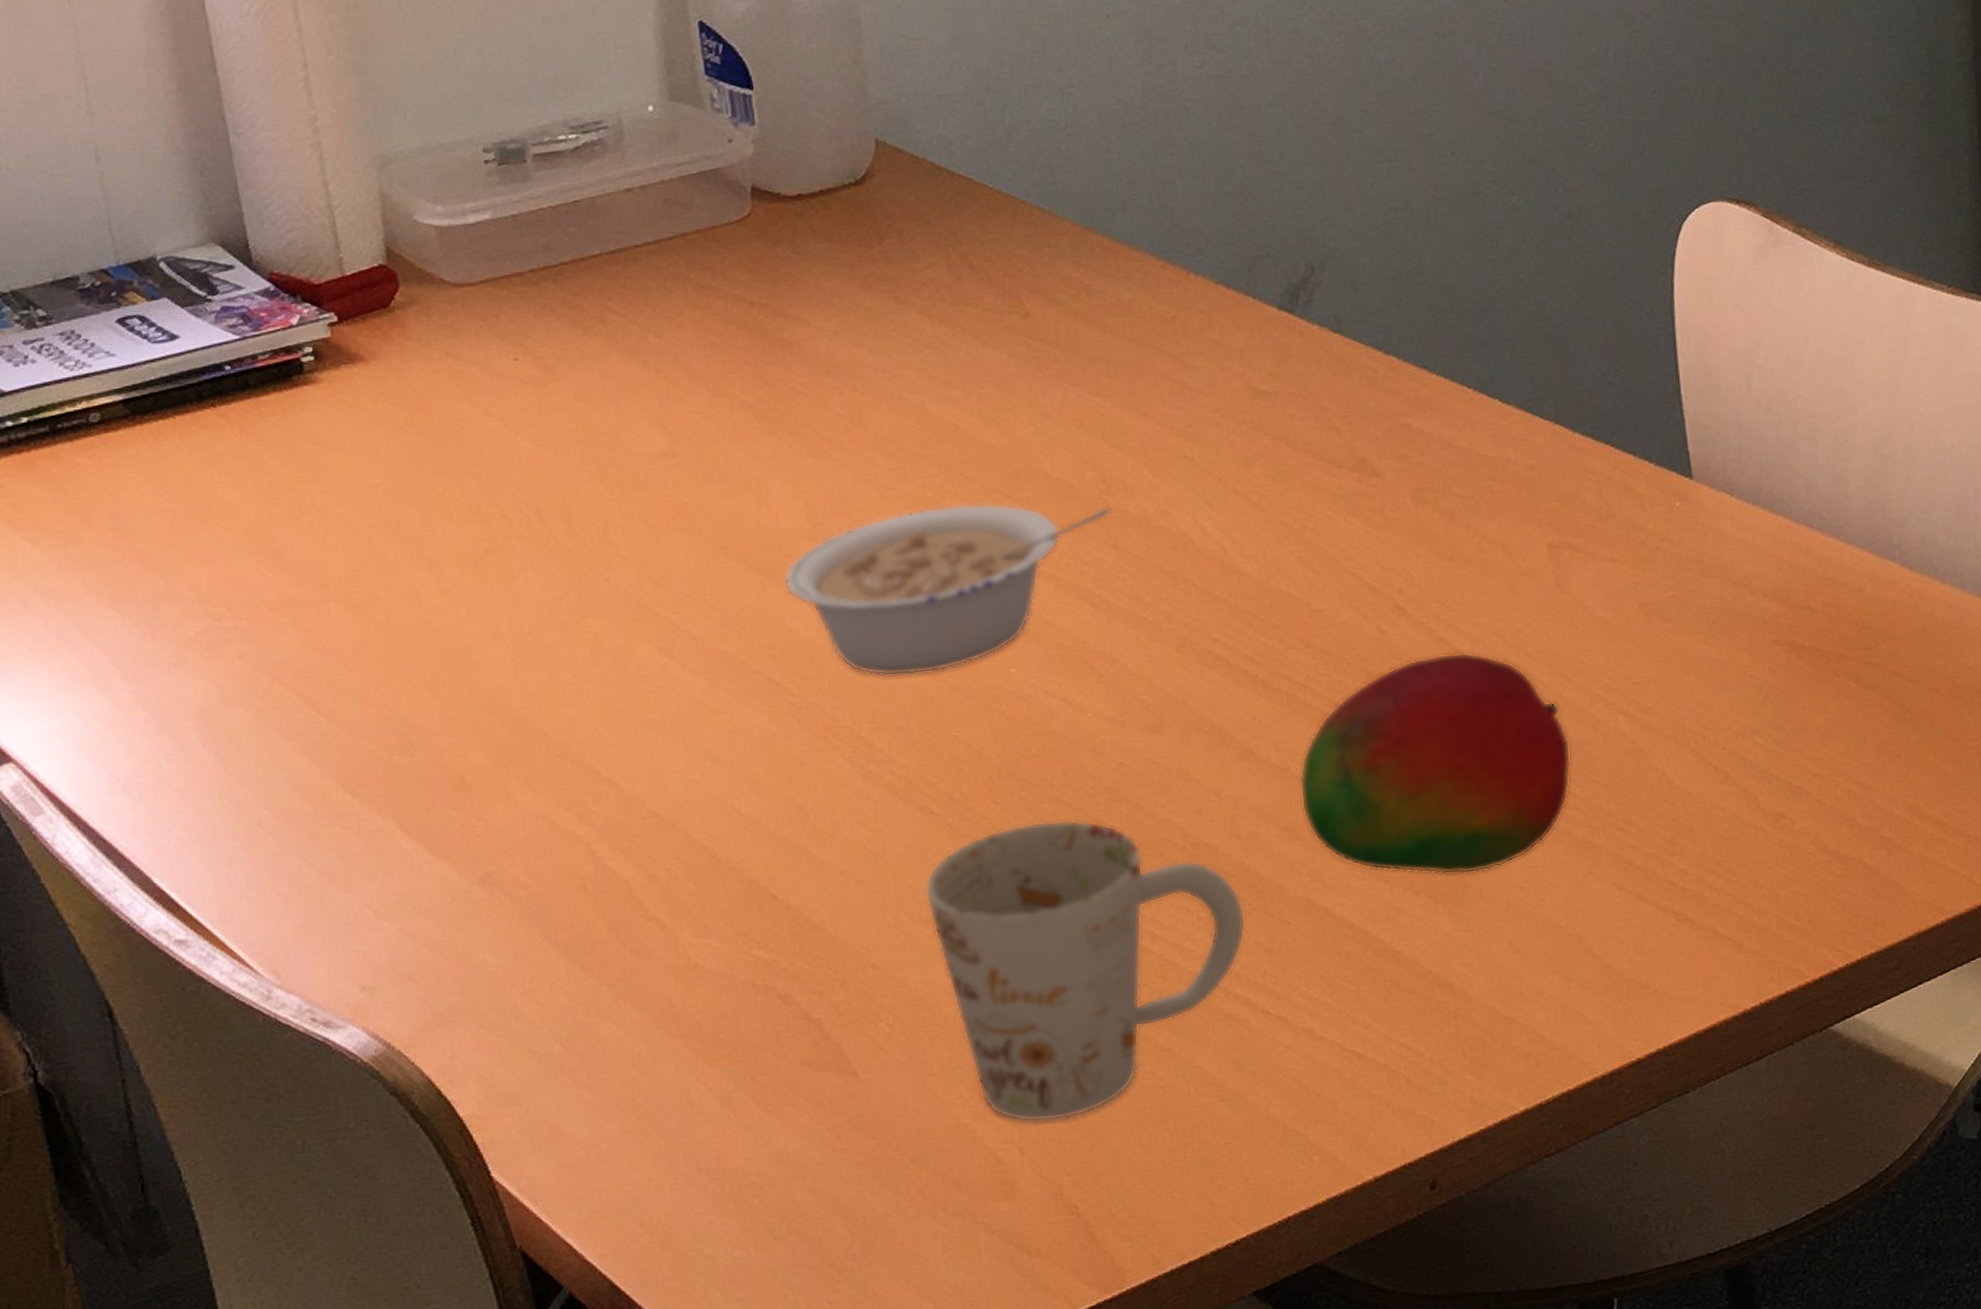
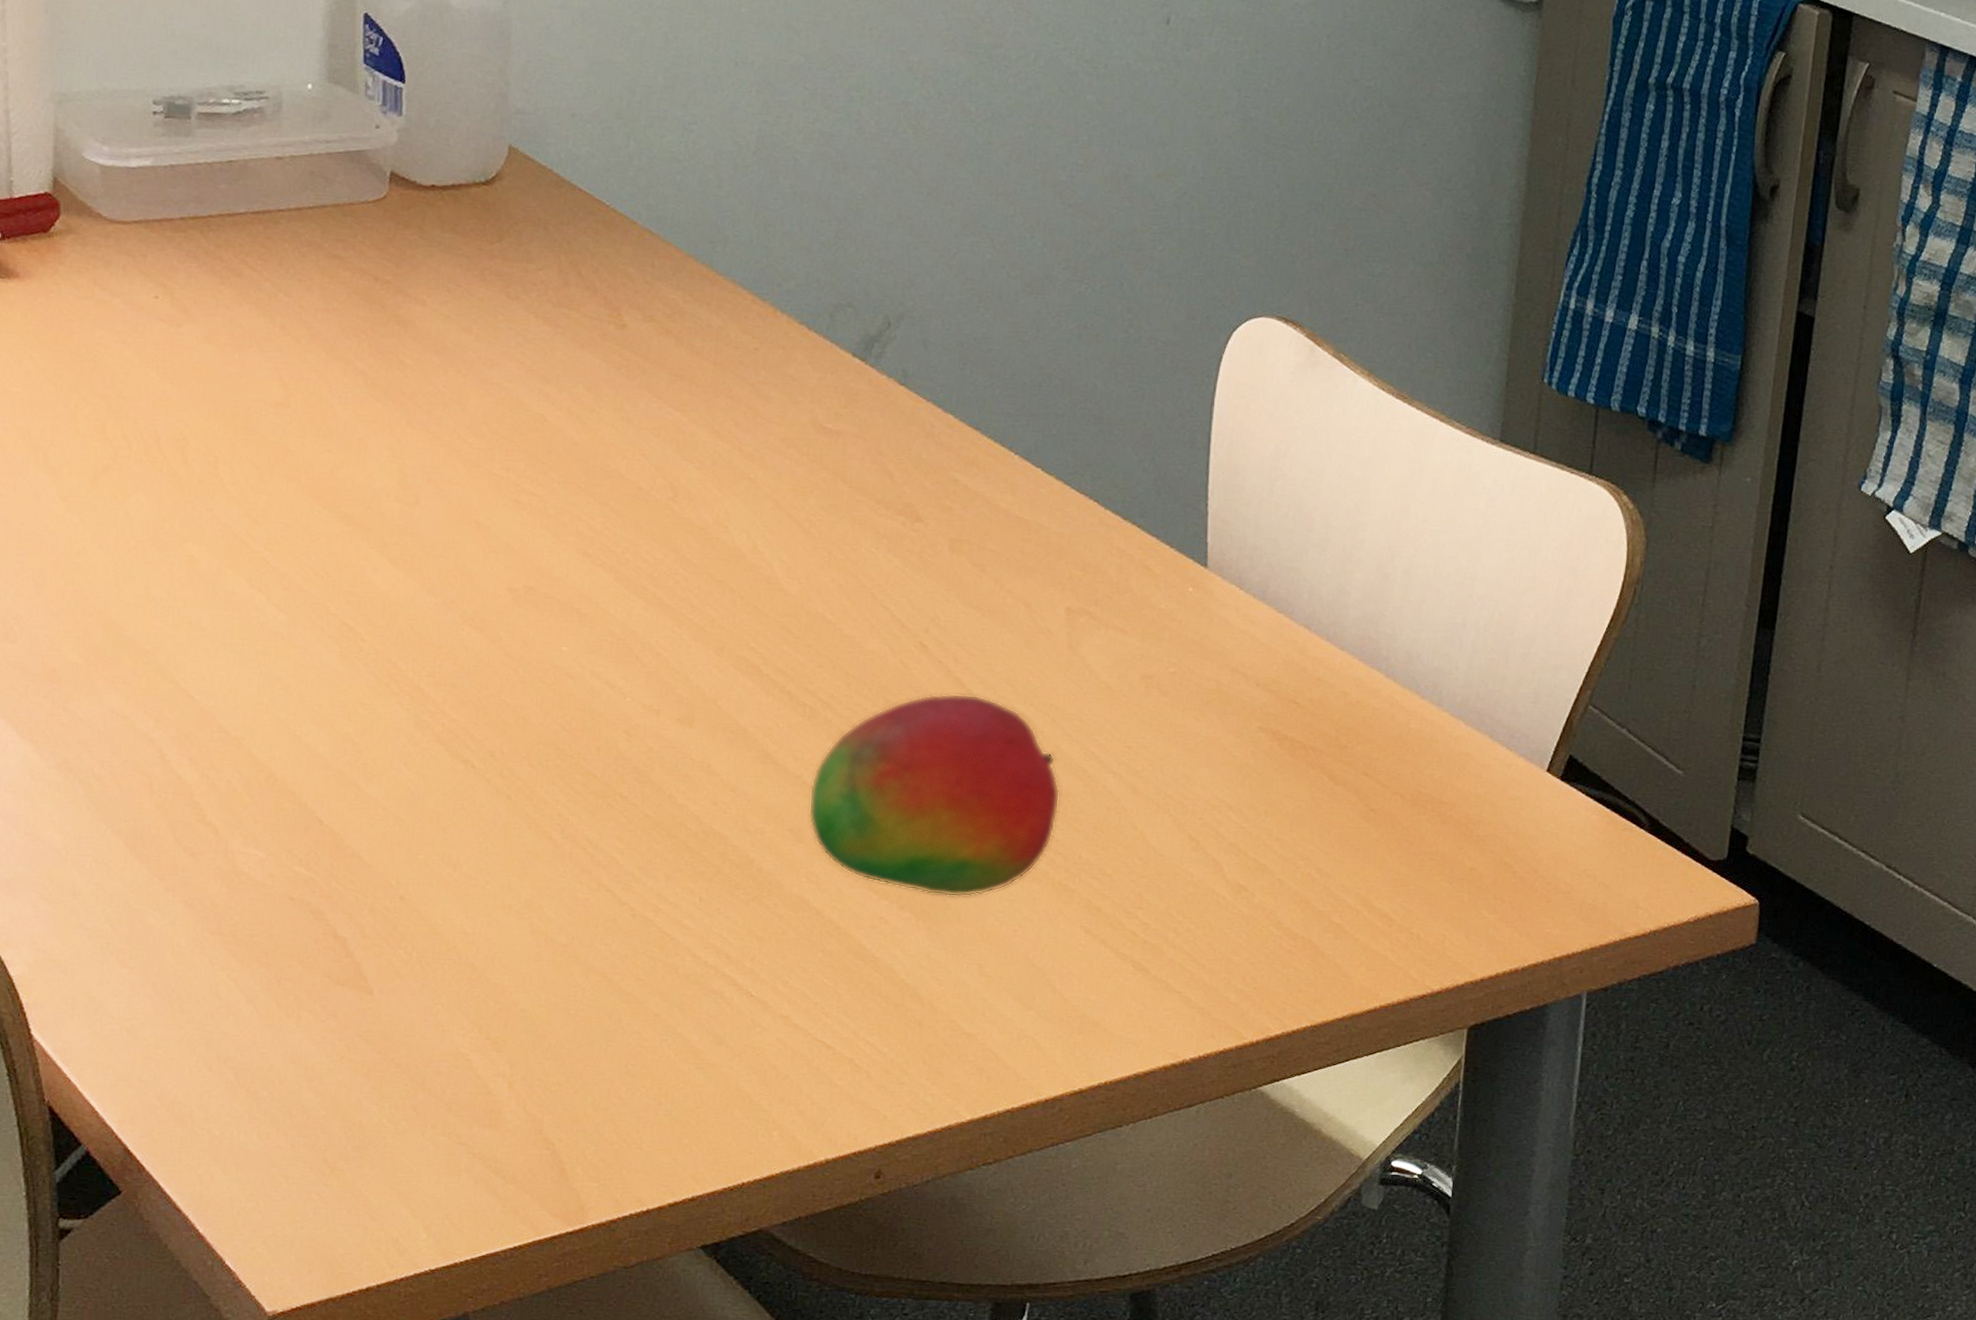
legume: present [784,503,1112,677] -> none [369,488,675,640]
mug: present [924,819,1246,1123] -> none [456,789,743,1064]

